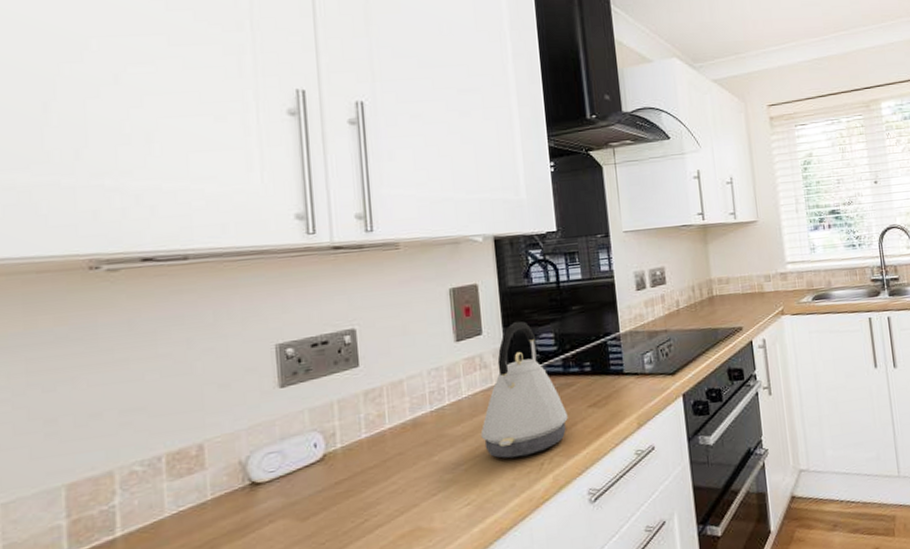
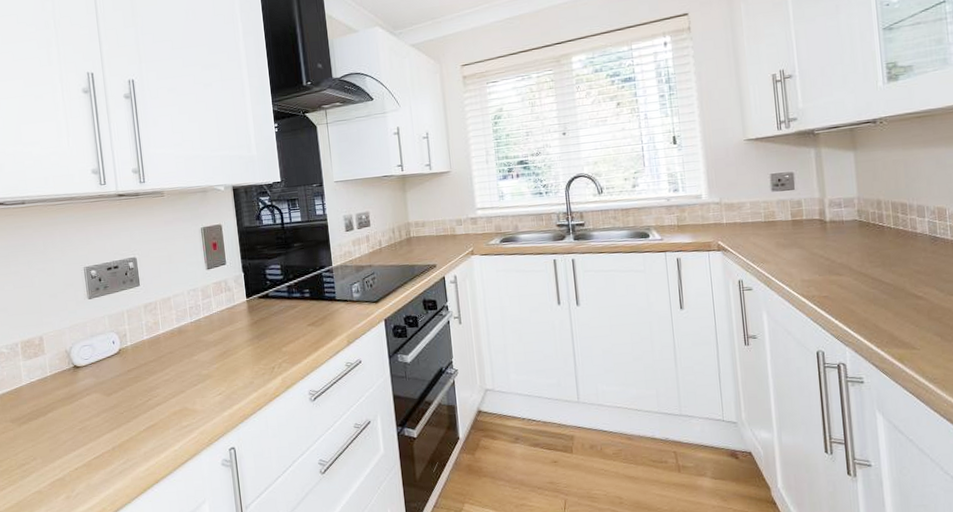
kettle: present [480,321,568,459] -> none [227,254,293,362]

